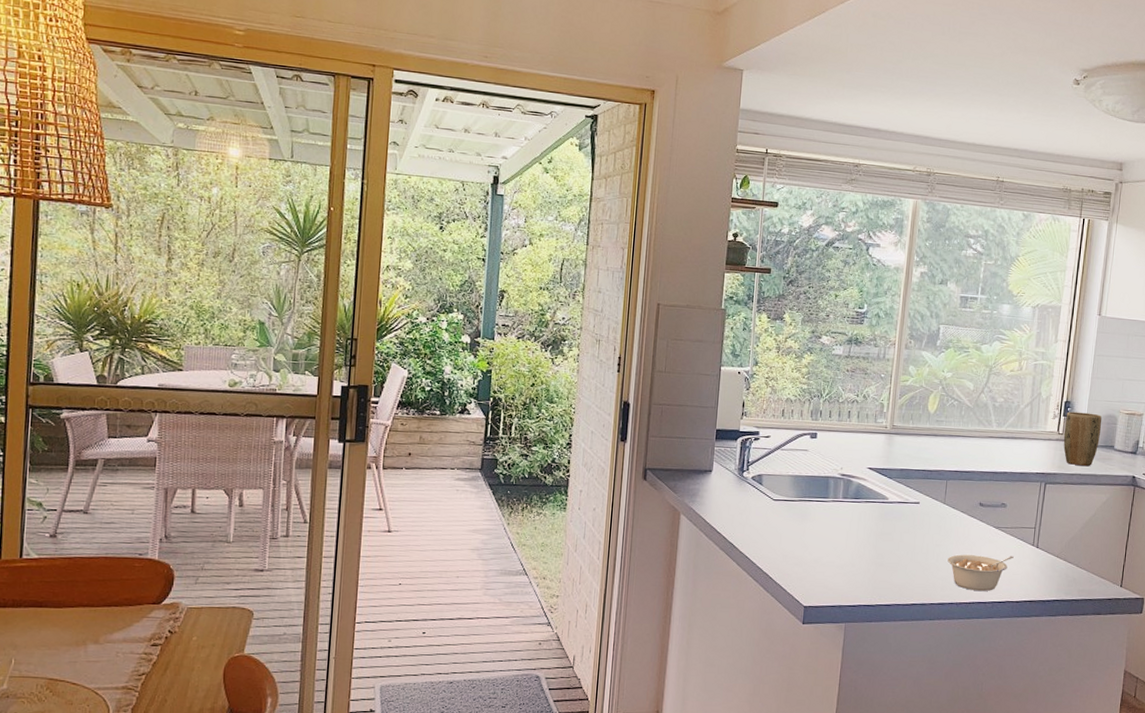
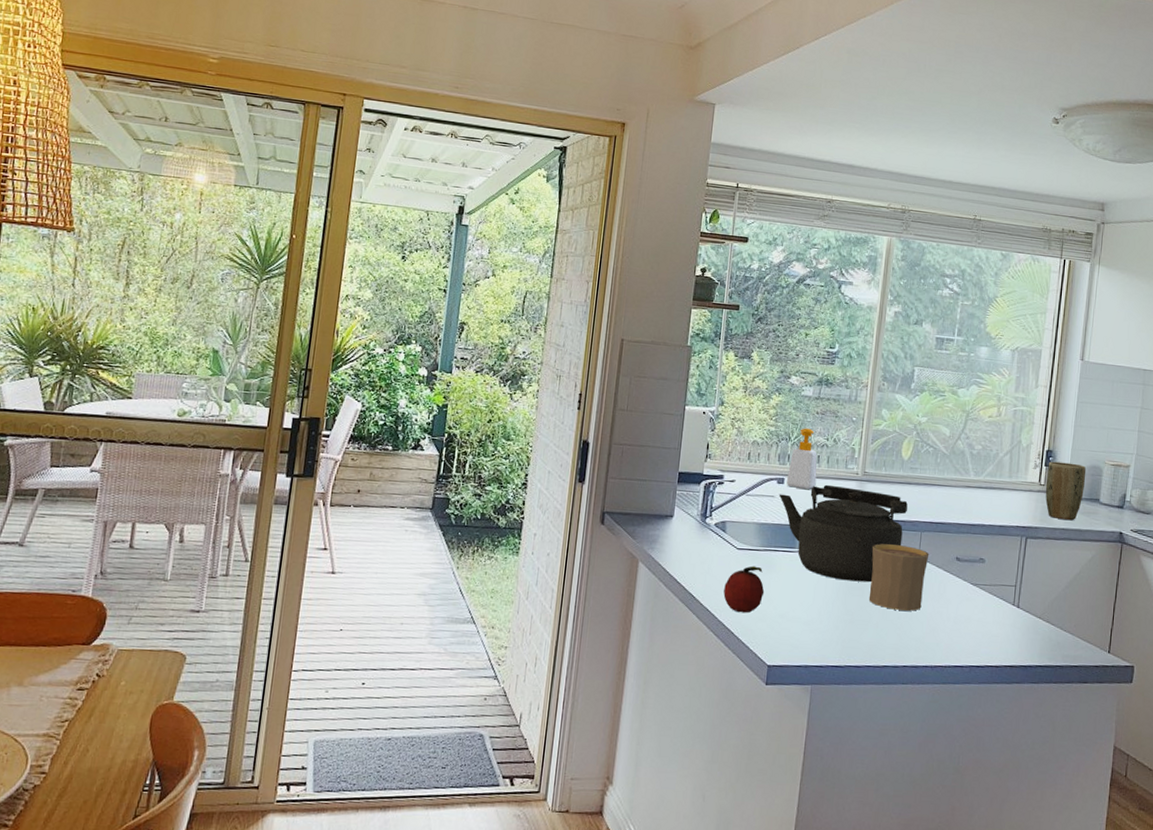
fruit: none [761,515,800,559] -> present [723,566,765,613]
kettle: none [812,438,934,528] -> present [778,484,908,583]
soap bottle: none [818,385,848,444] -> present [786,428,818,490]
cup: none [898,492,955,553] -> present [868,543,929,611]
legume: present [947,554,1014,591] -> none [922,613,993,654]

